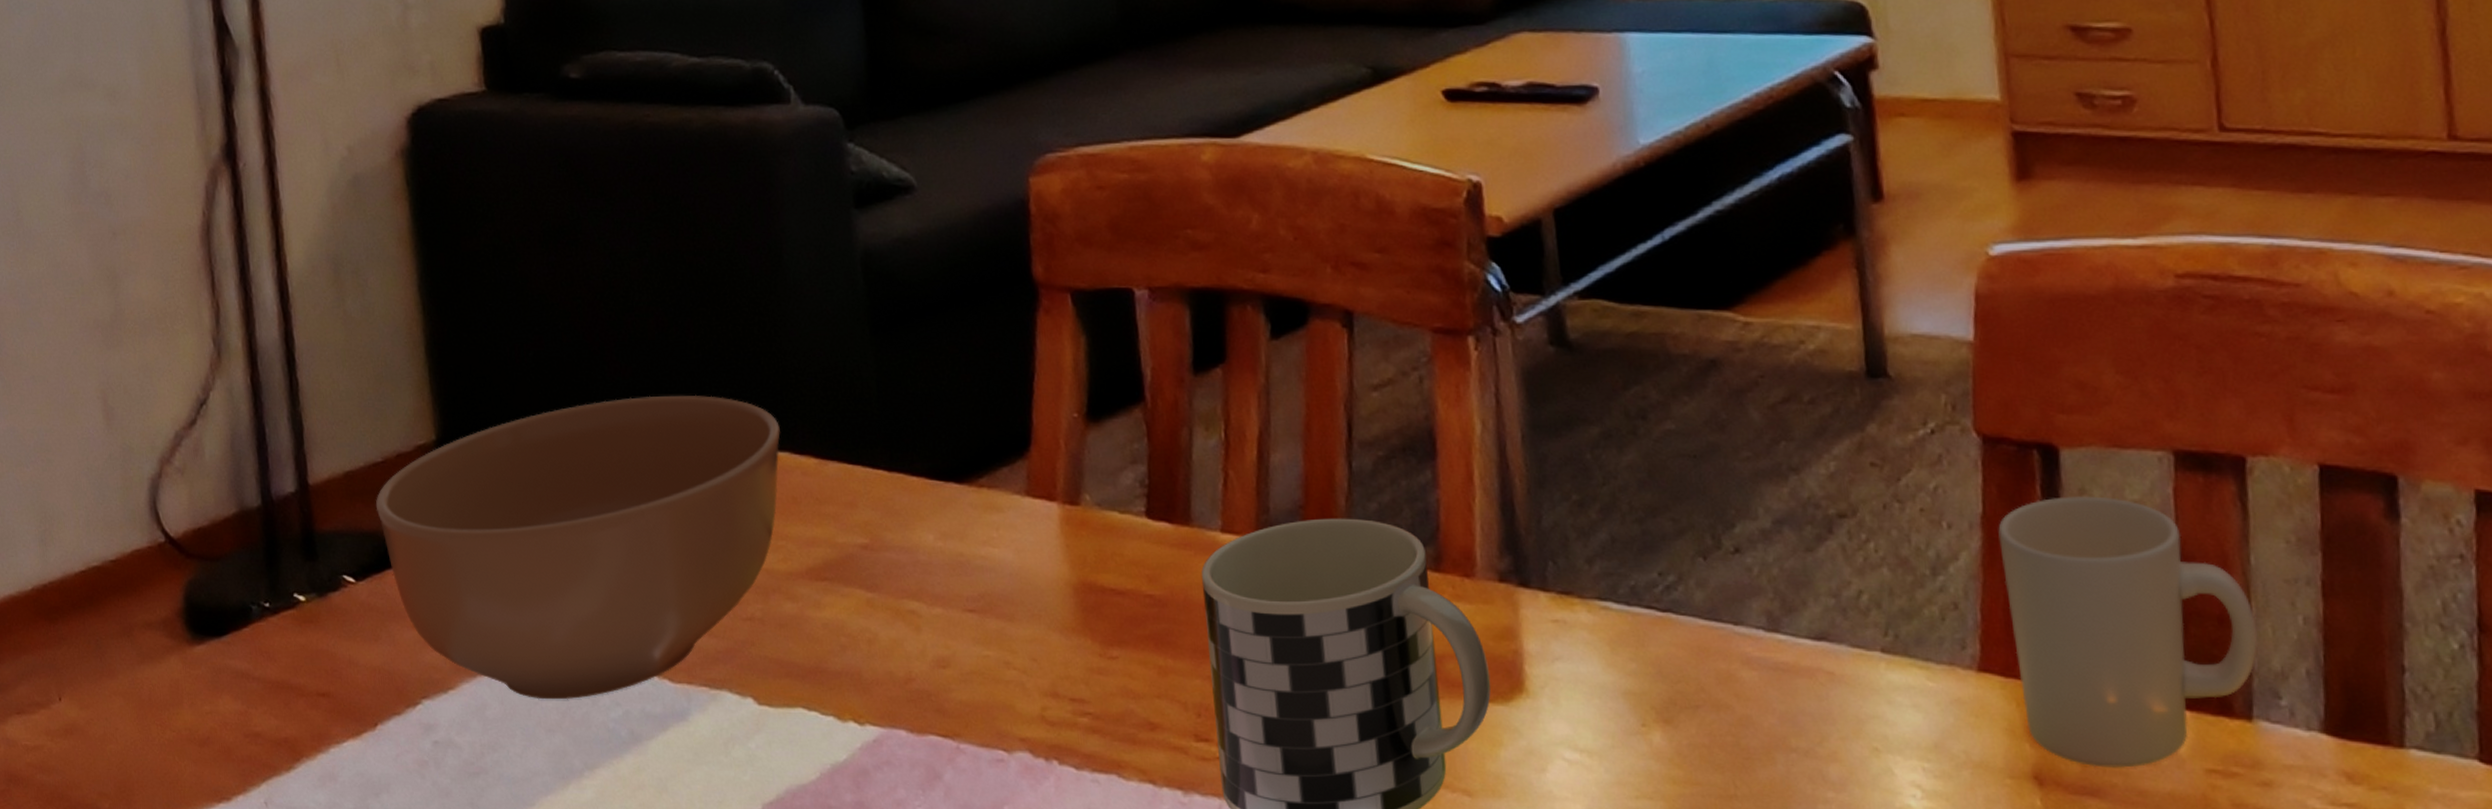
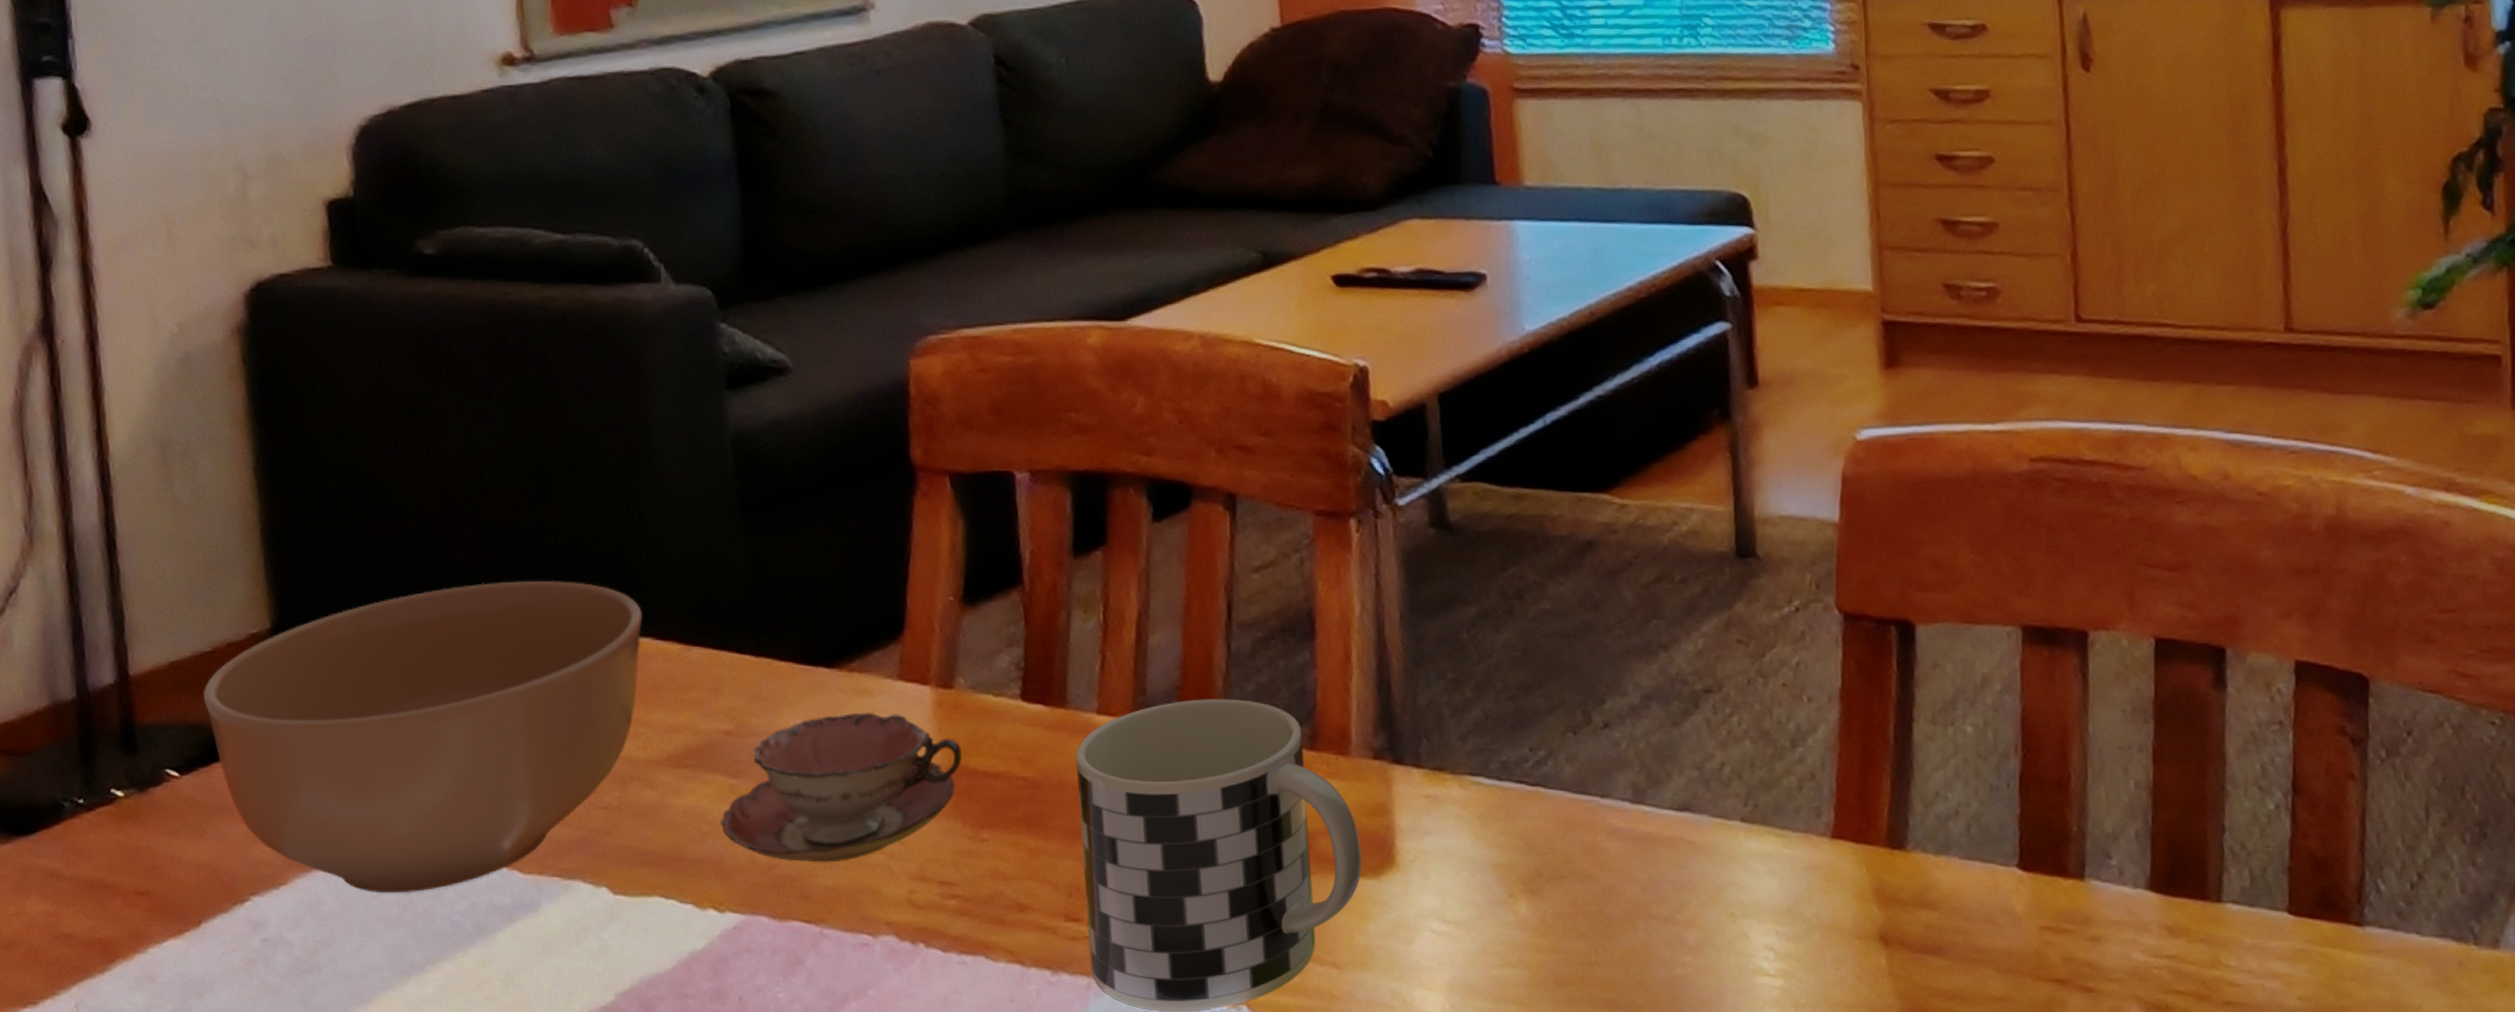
teacup: none [857,529,1091,678] -> present [719,713,963,863]
mug: present [1998,496,2258,768] -> none [1855,670,2093,927]

